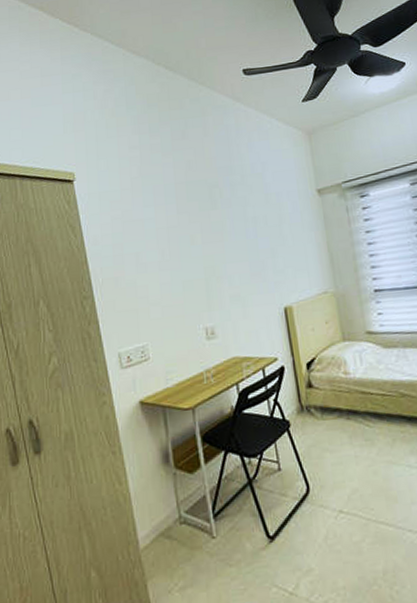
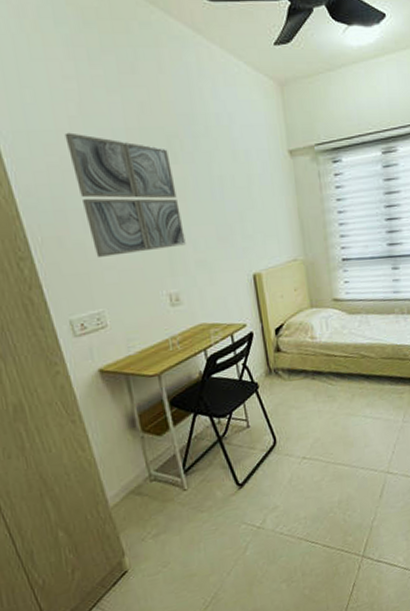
wall art: none [127,190,222,295] -> present [64,132,186,257]

